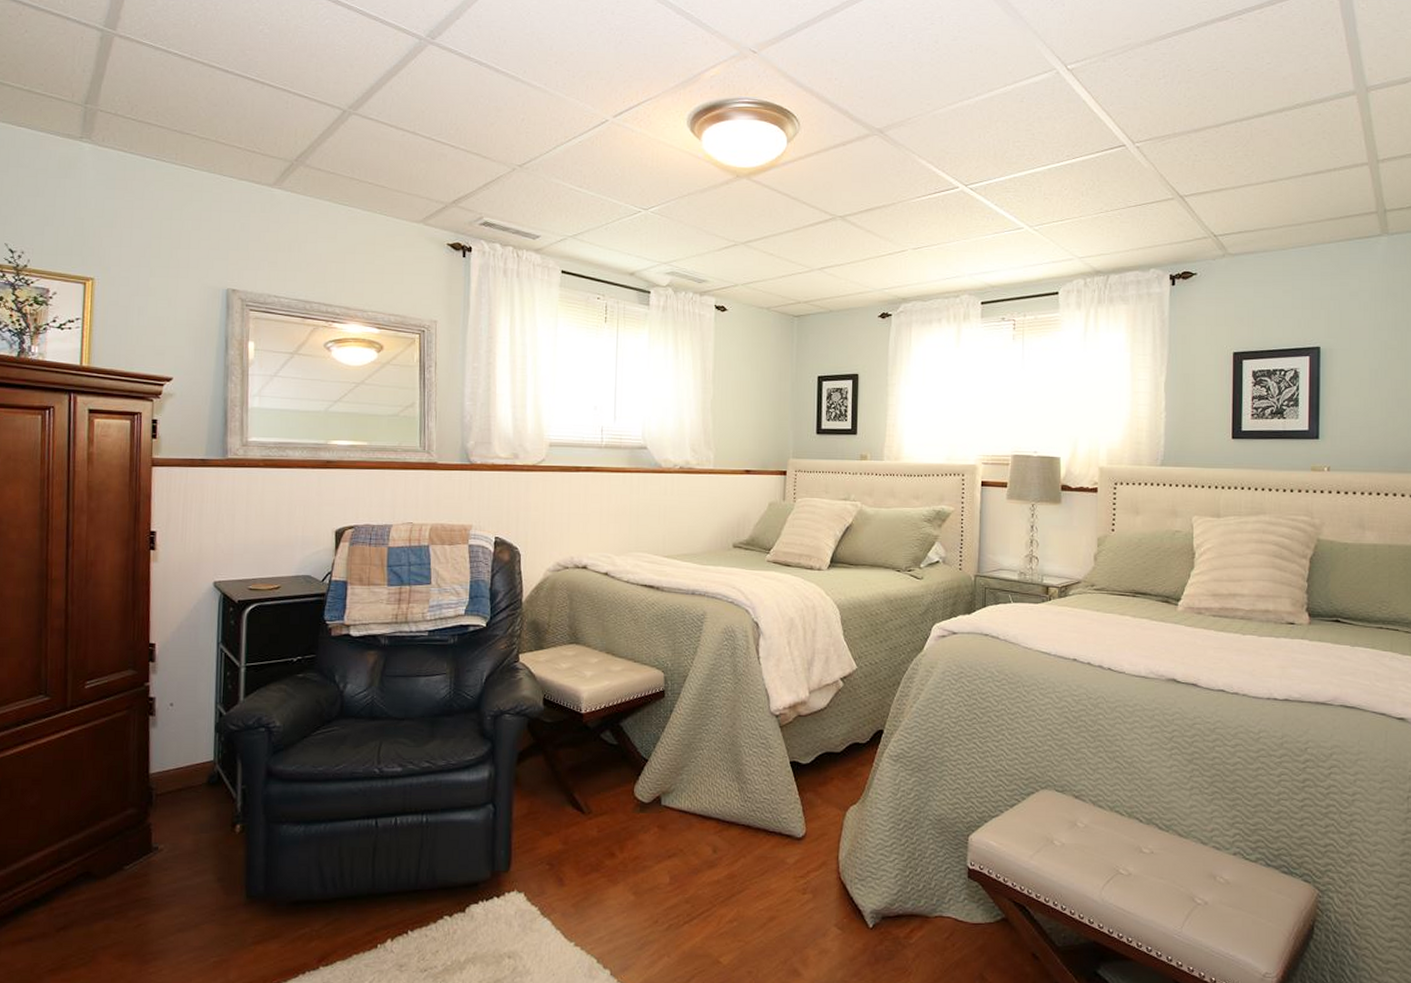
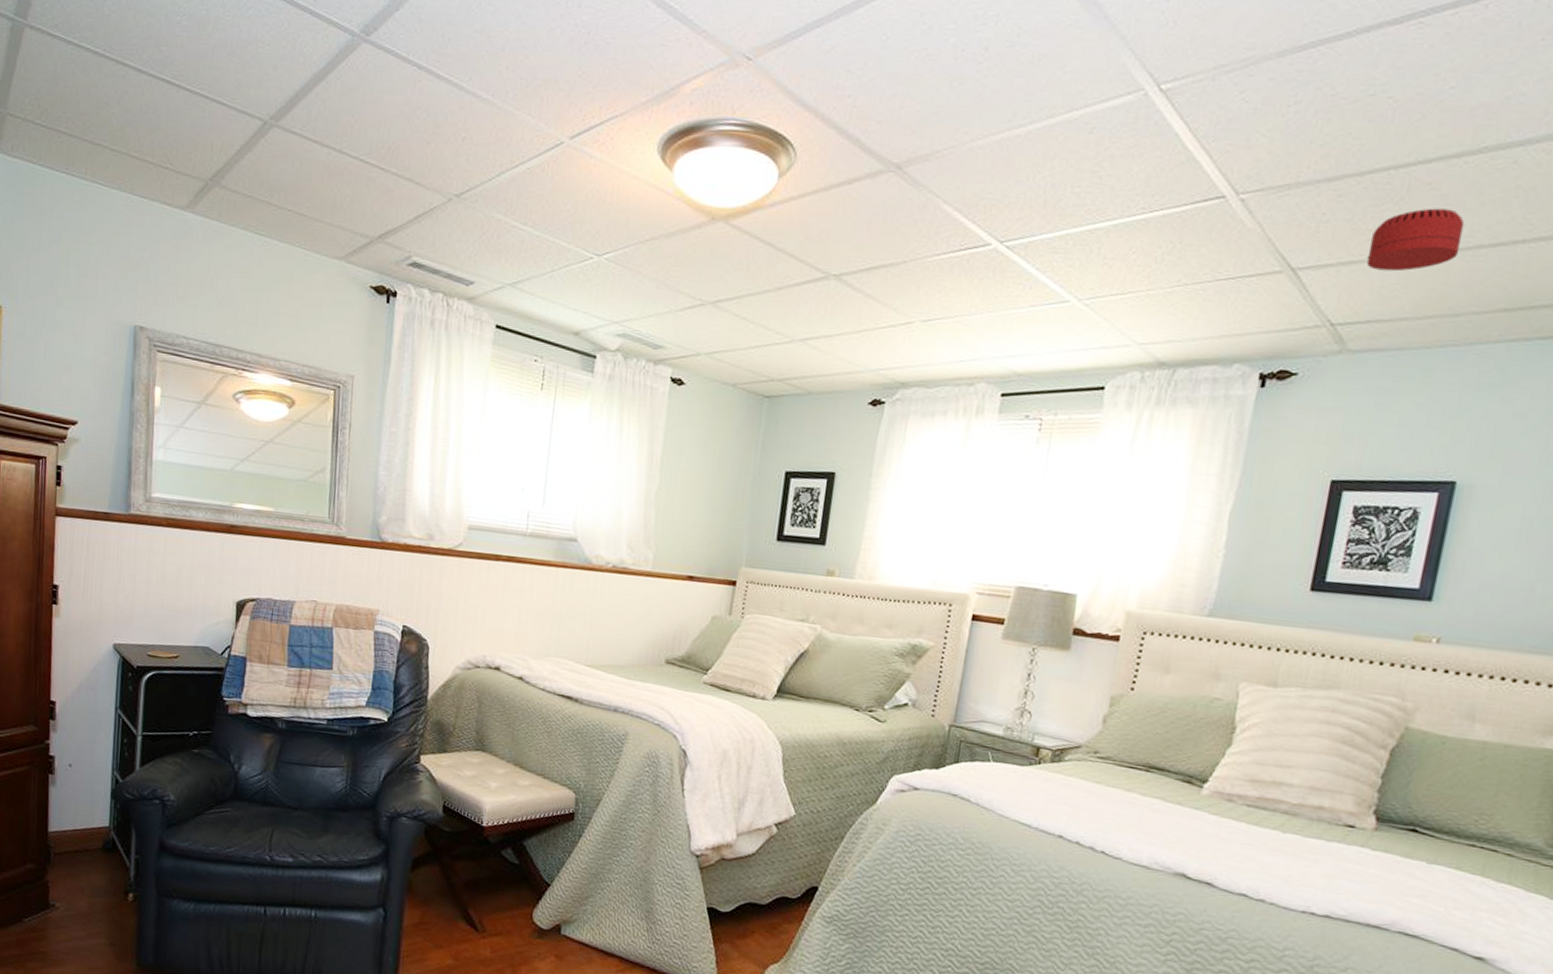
smoke detector: none [1231,148,1293,195] -> present [1366,208,1465,272]

